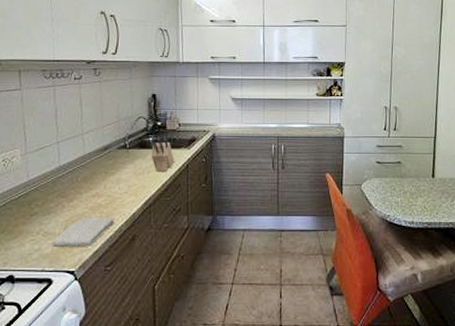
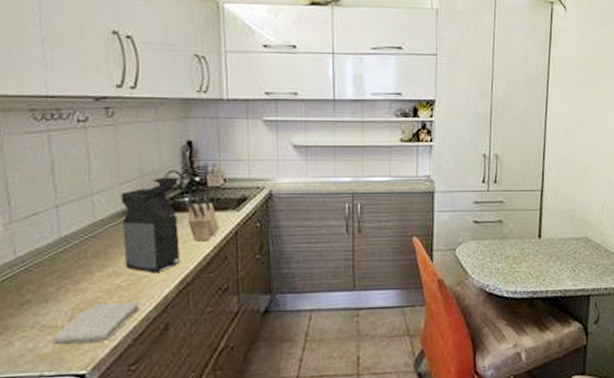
coffee maker: none [103,122,147,196] -> present [121,177,180,274]

